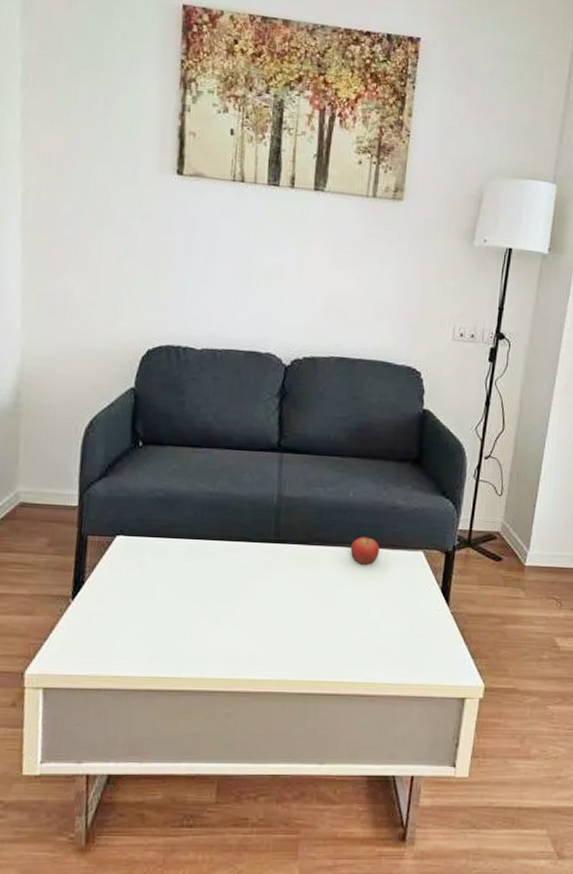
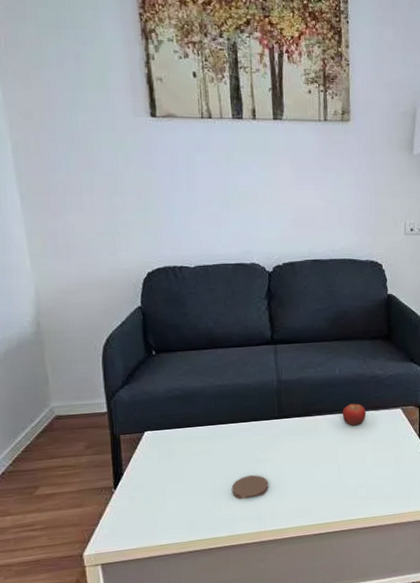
coaster: none [206,607,252,636] -> present [231,475,269,500]

